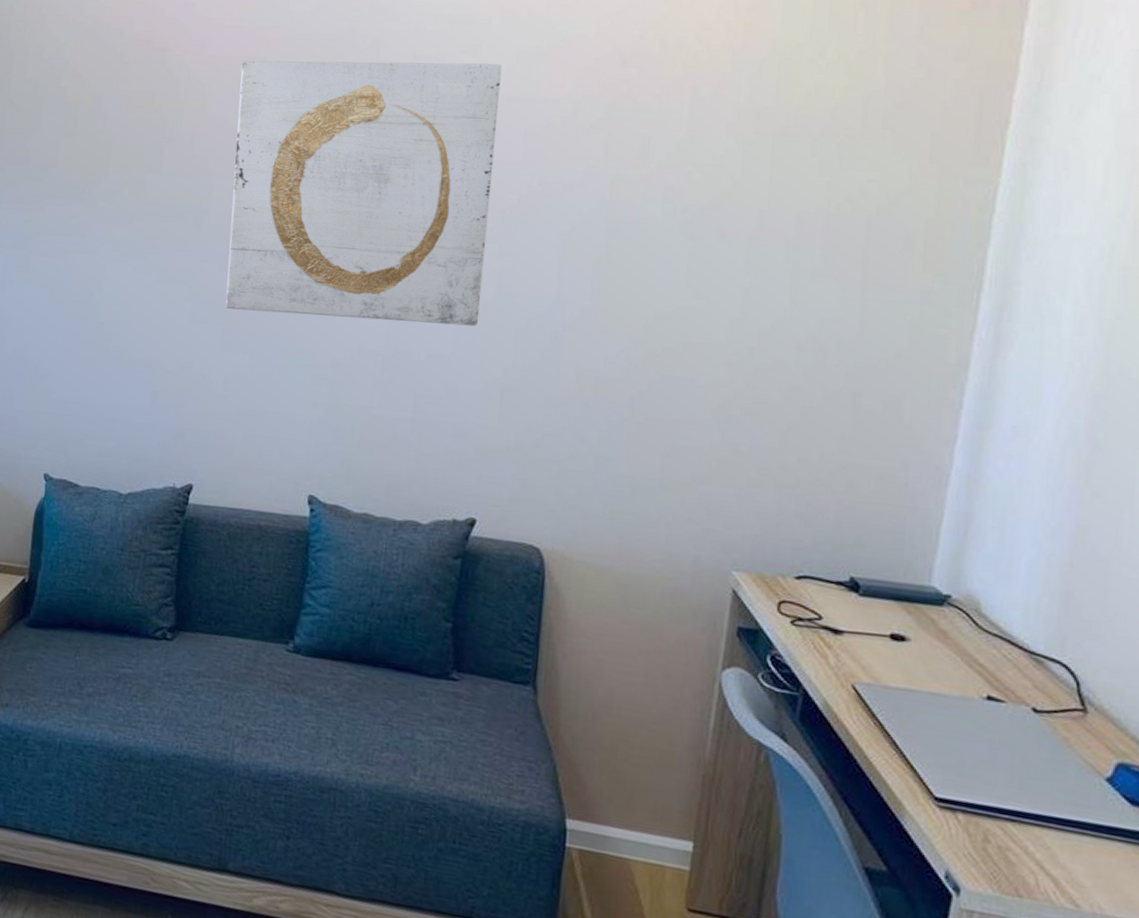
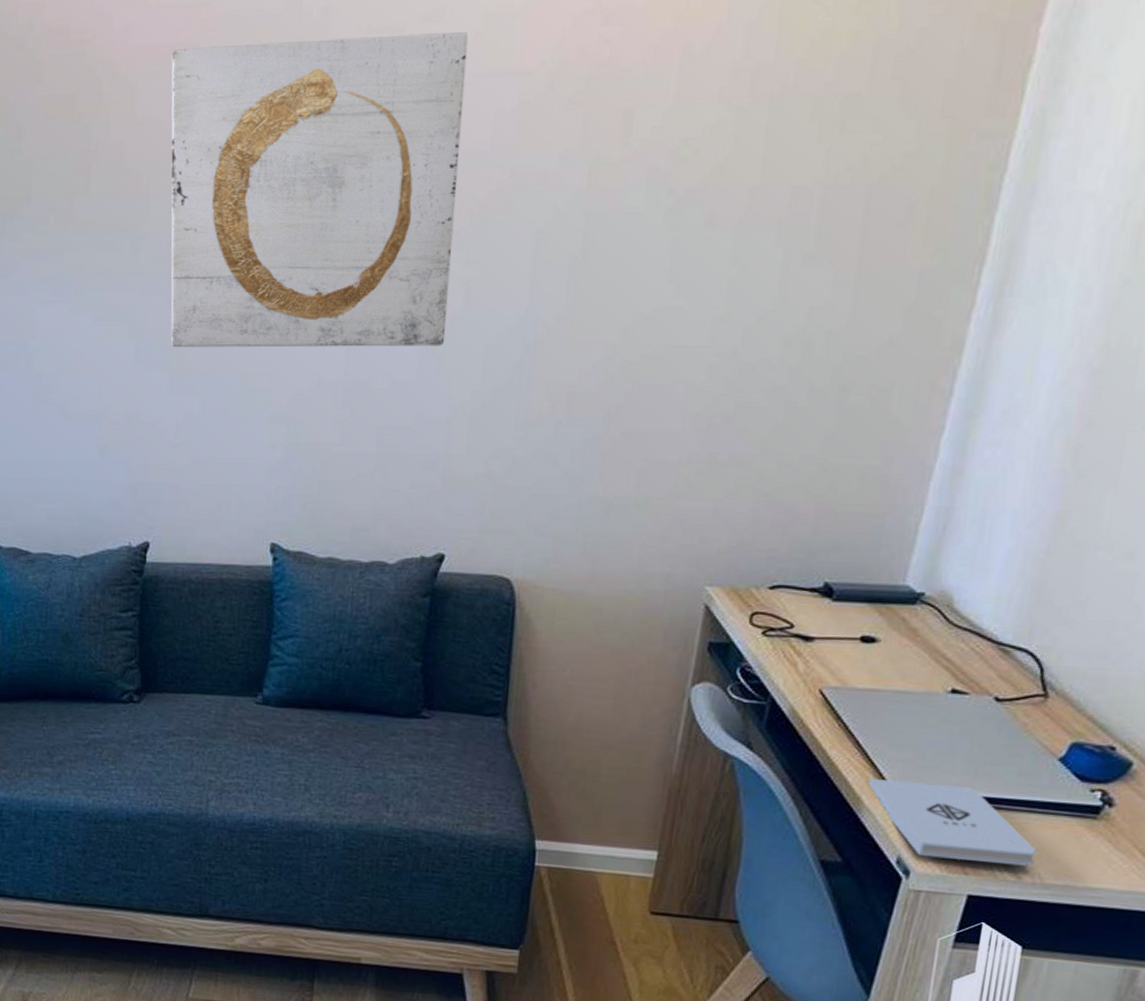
notepad: none [909,783,1093,894] -> present [868,779,1037,867]

